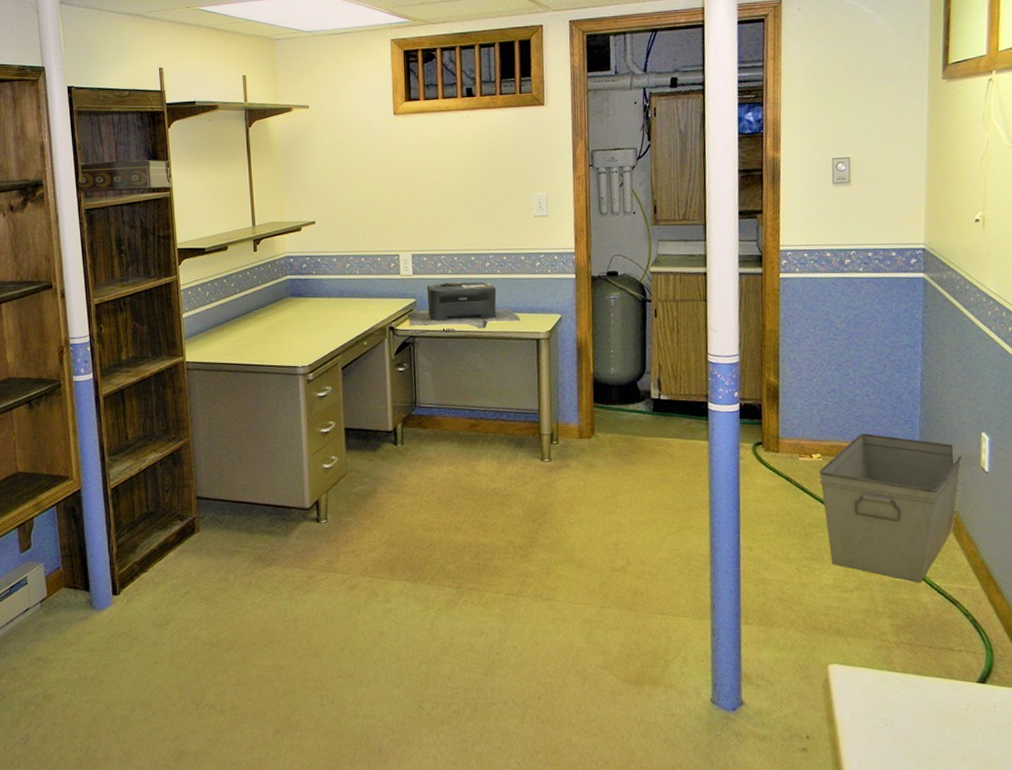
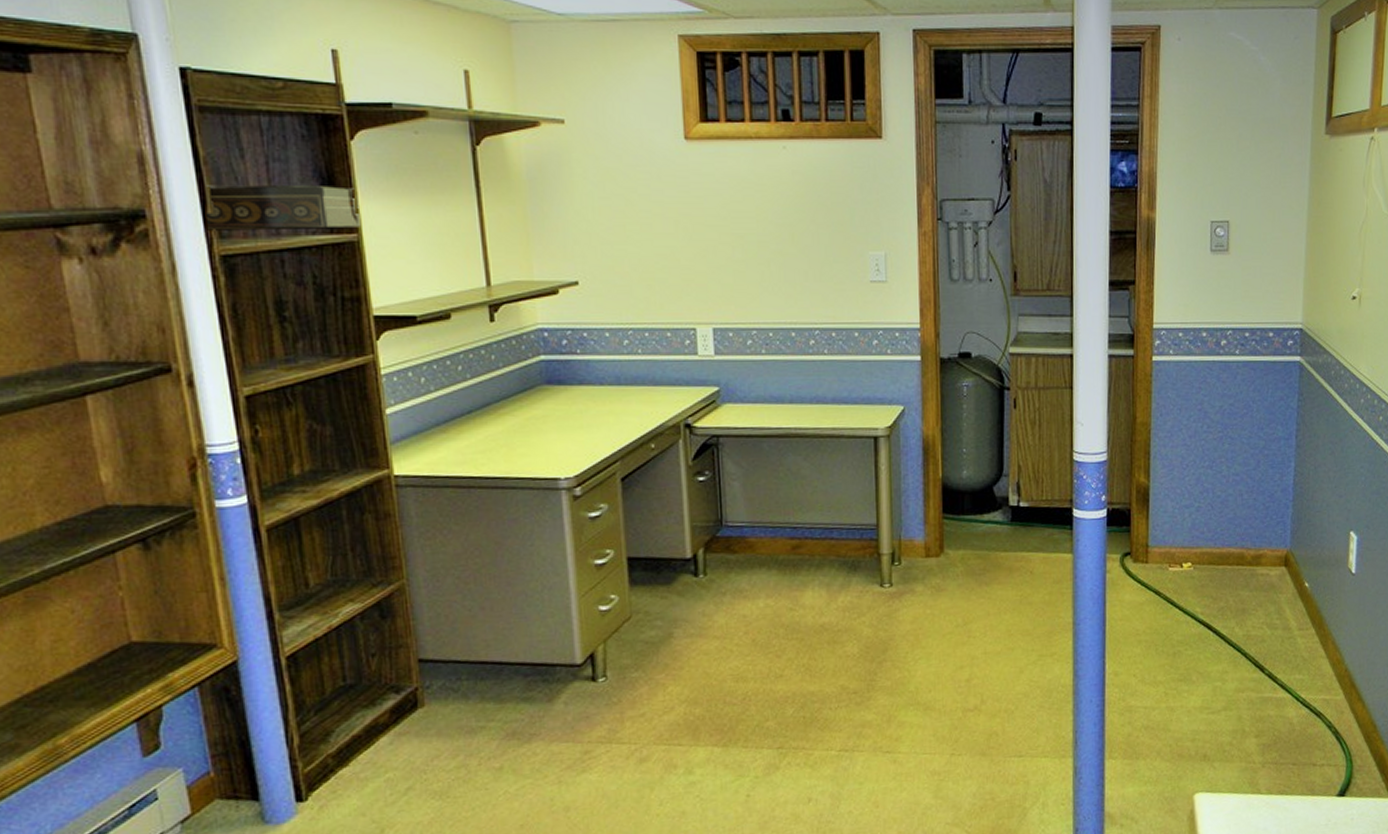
printer: present [408,281,521,333] -> none [709,364,854,432]
storage bin: present [818,433,964,582] -> none [1188,537,1332,697]

